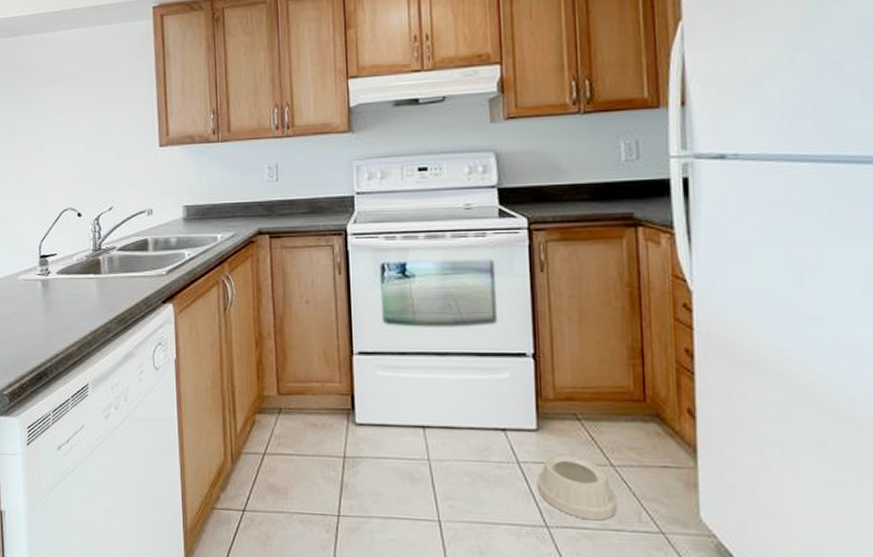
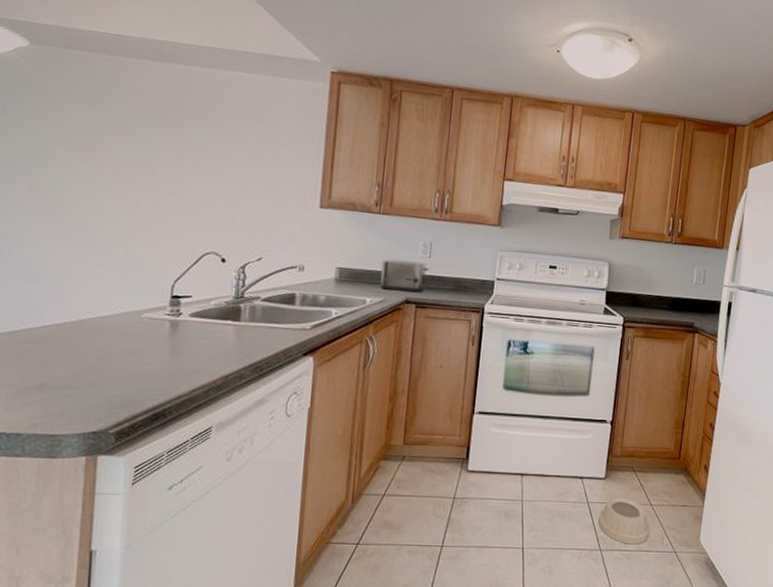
toaster: none [227,186,279,223] -> present [379,259,429,293]

